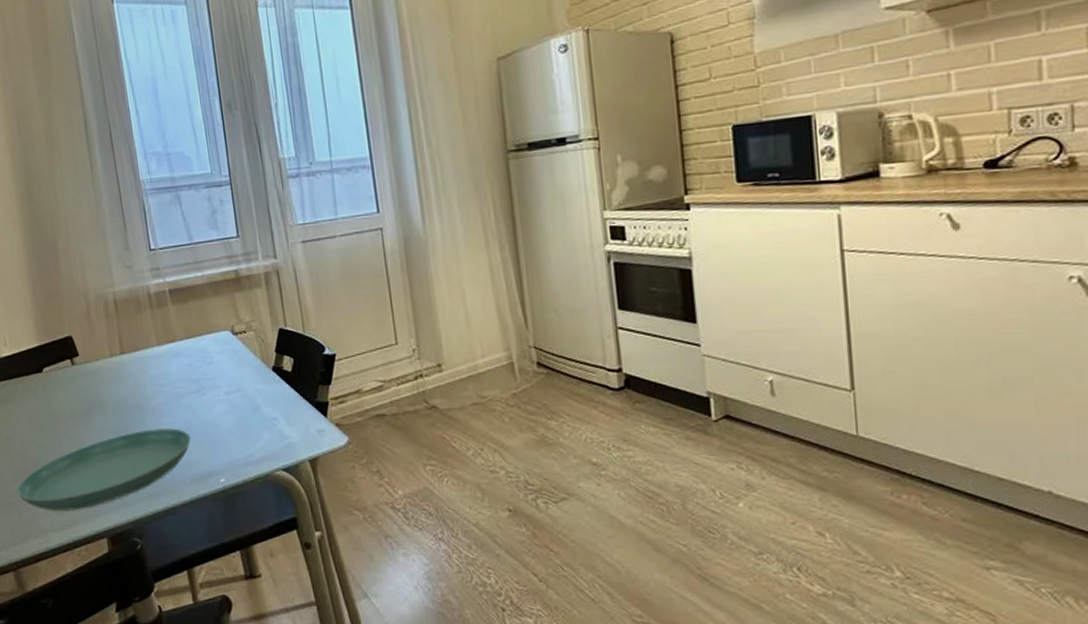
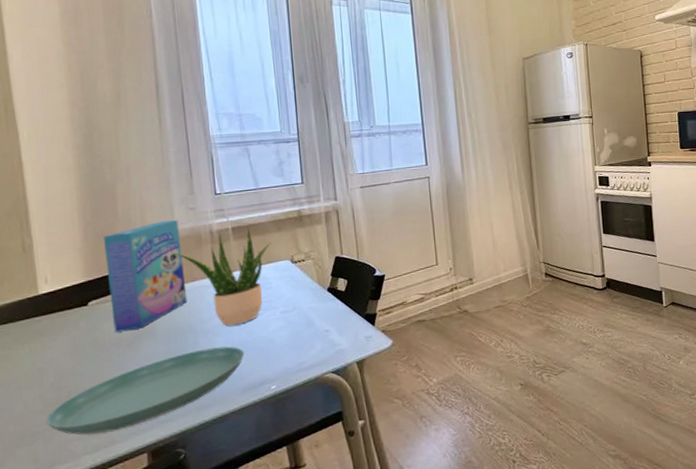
cereal box: none [50,279,132,403] -> present [104,219,188,332]
potted plant: none [116,288,210,405] -> present [174,226,271,326]

